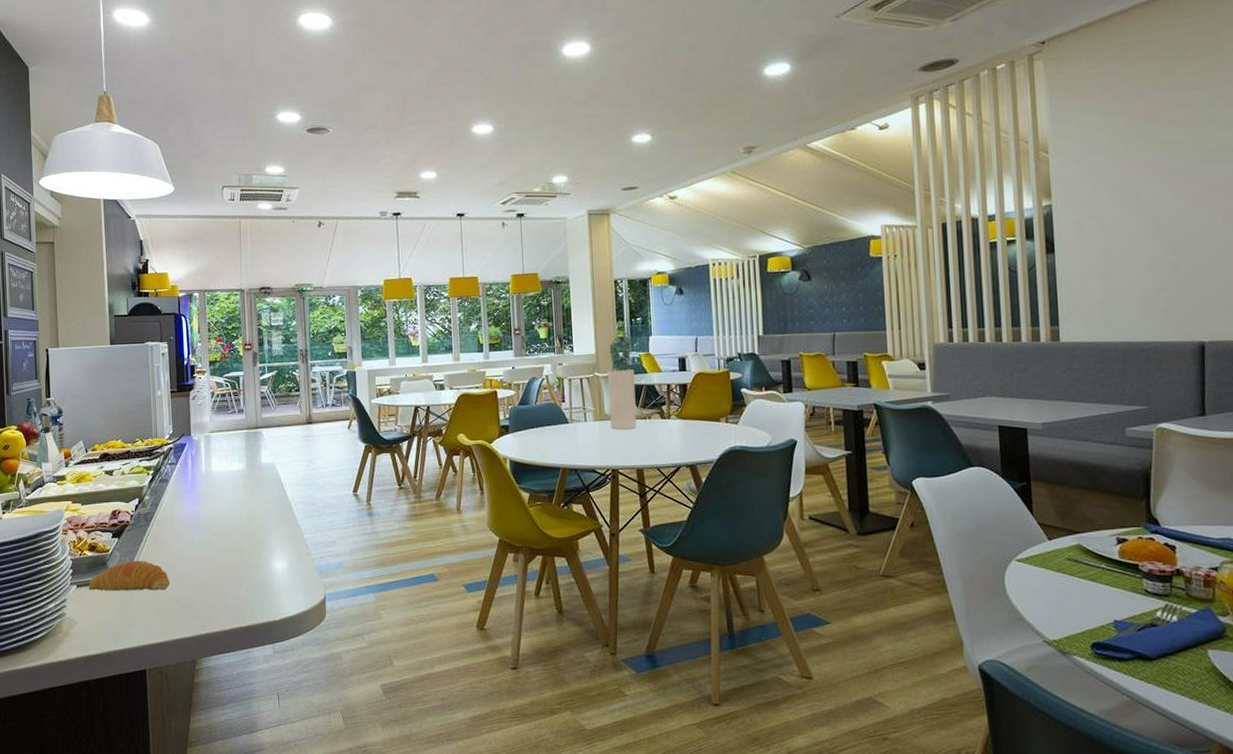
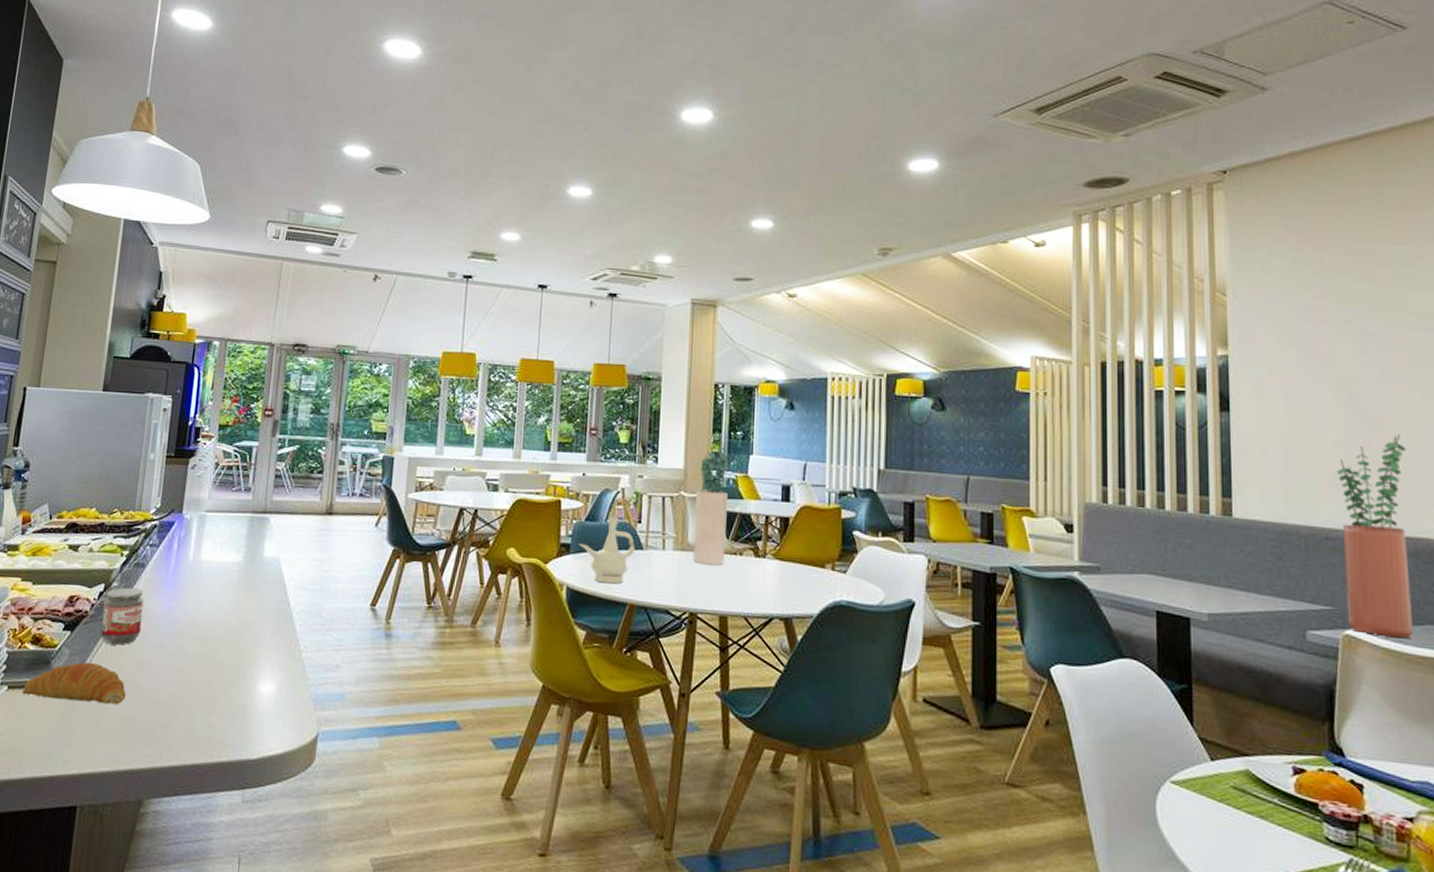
jam: none [140,499,174,545] -> present [101,587,144,645]
coffeepot: none [515,399,563,454] -> present [578,516,636,584]
vase: none [1148,256,1216,426] -> present [1336,434,1413,639]

